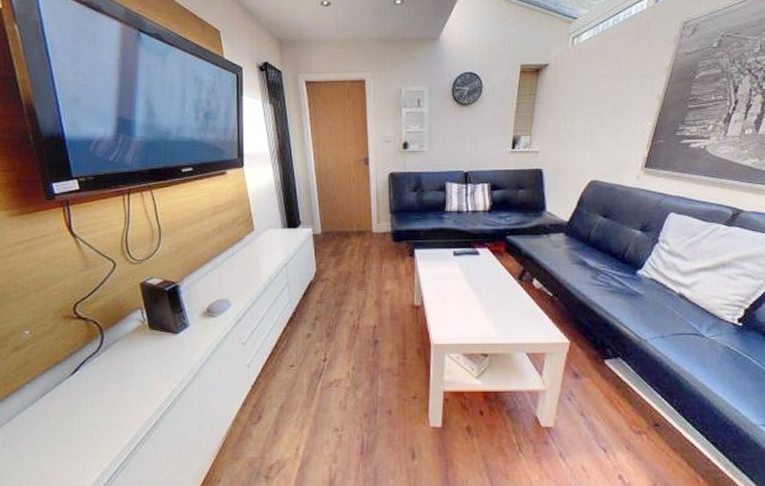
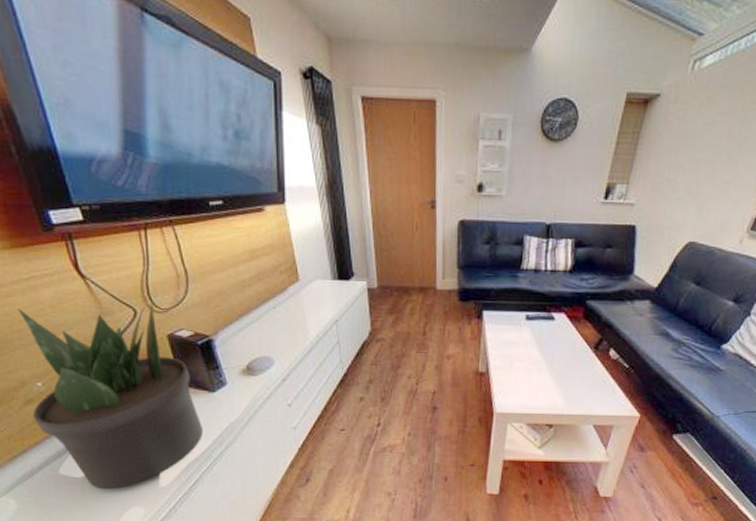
planter: none [18,255,166,433] -> present [18,302,204,490]

